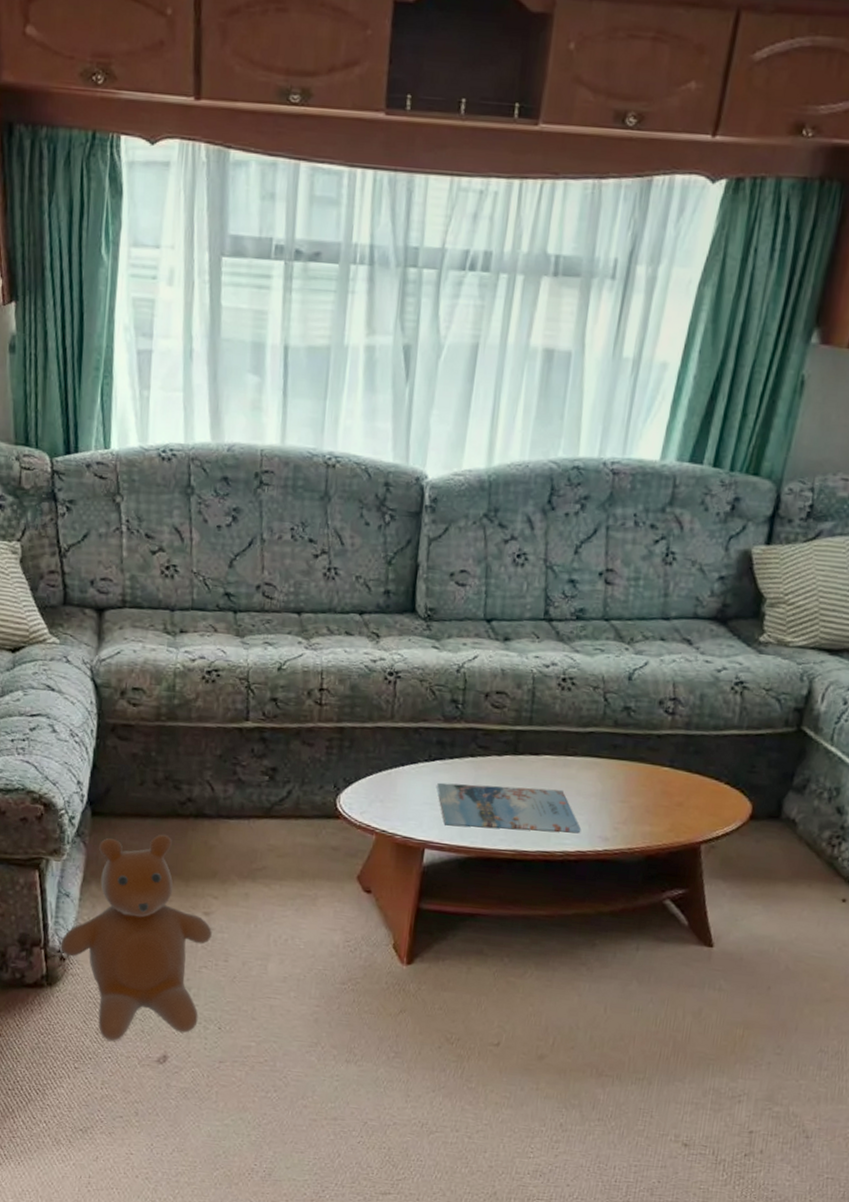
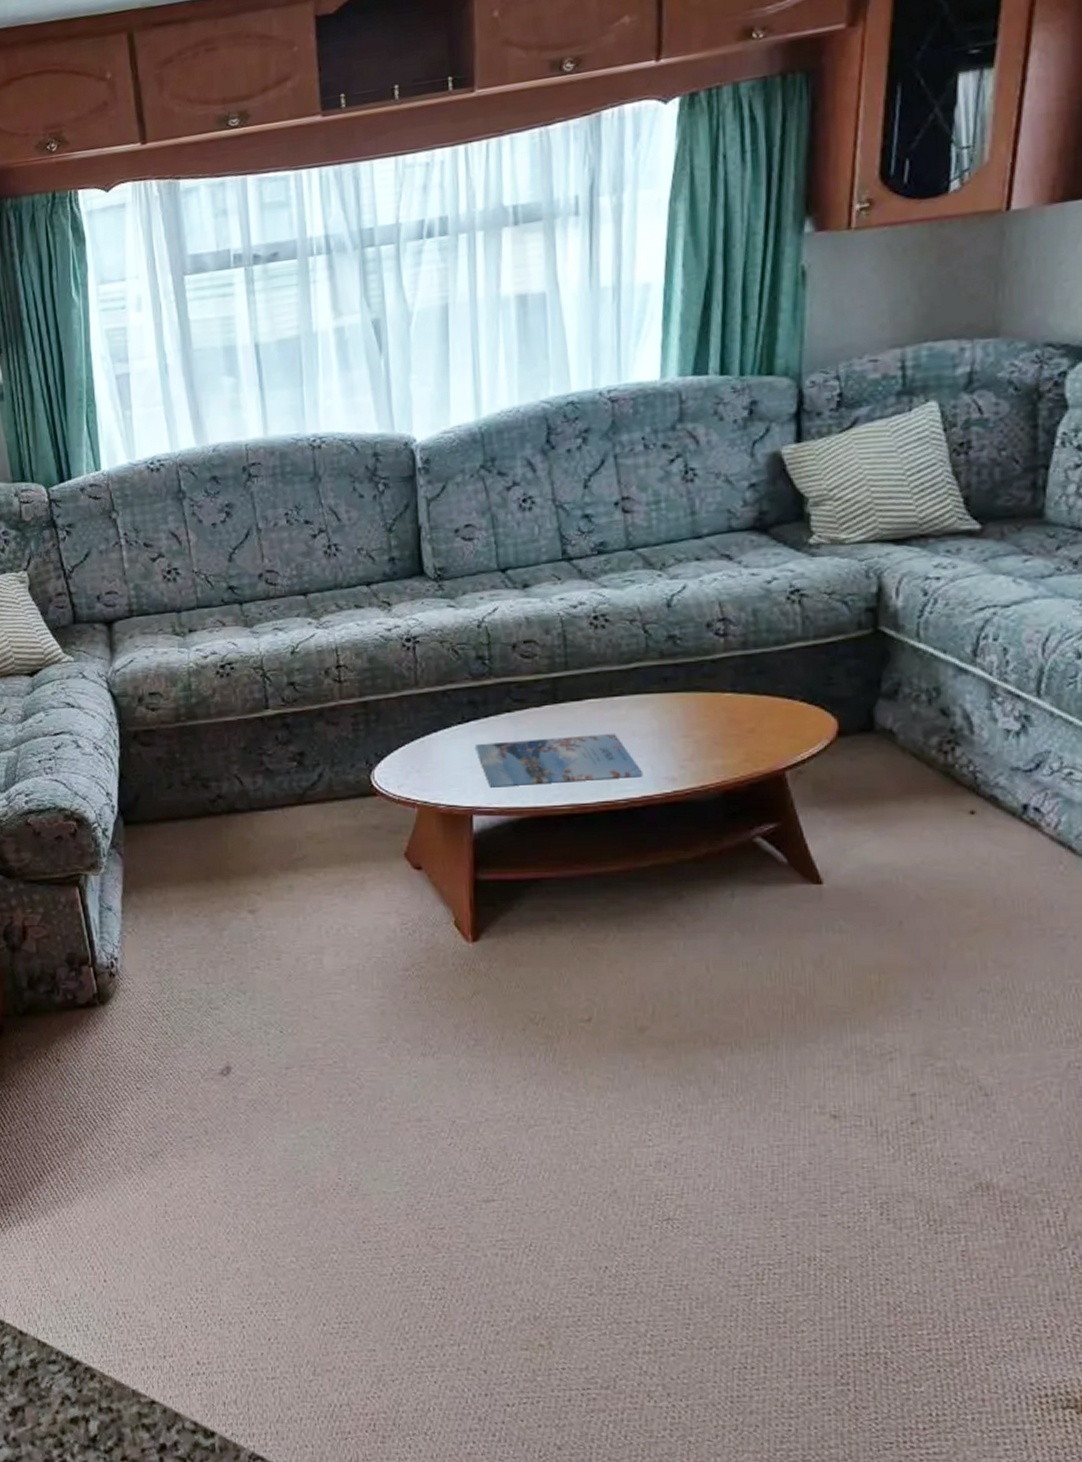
teddy bear: present [60,834,212,1041] -> none [108,835,260,1056]

